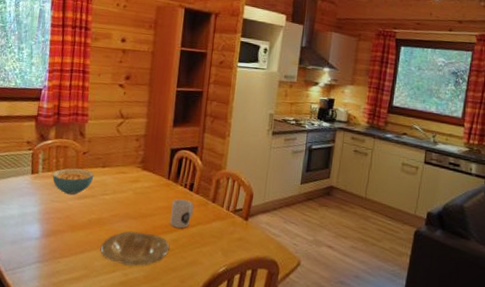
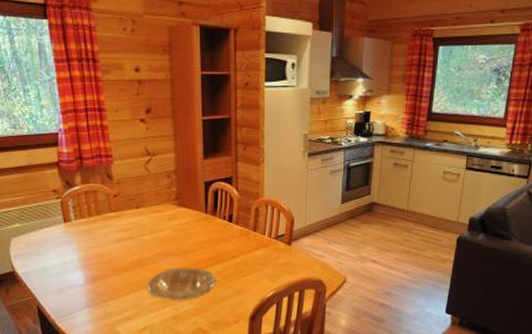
cereal bowl: present [52,168,94,195] -> none [85,212,129,240]
mug: present [170,199,194,229] -> none [213,231,236,260]

